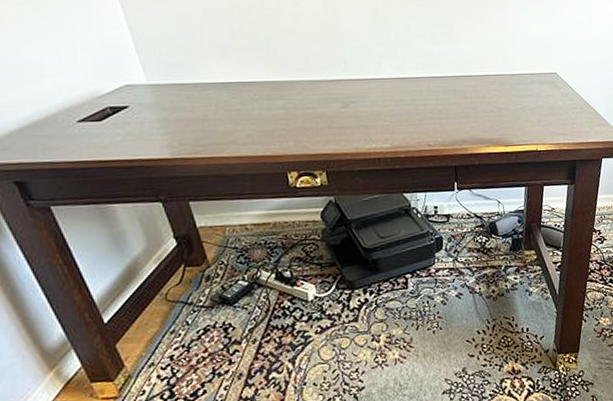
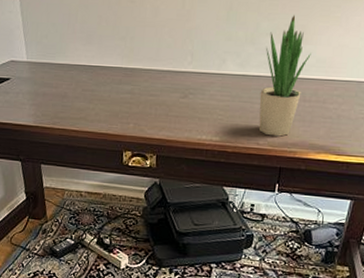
potted plant: none [420,15,464,136] -> present [258,15,311,137]

